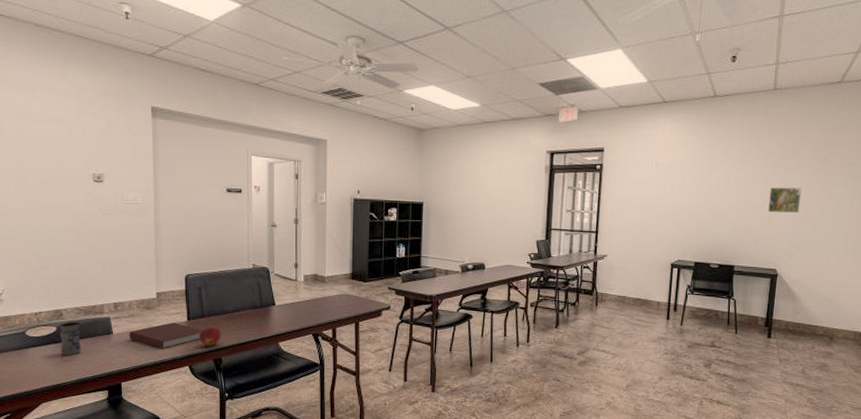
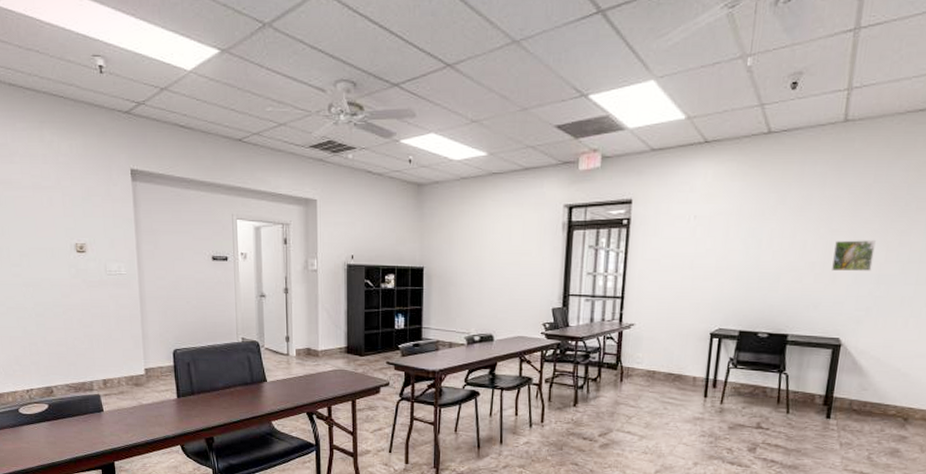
jar: present [59,322,81,356] -> none [50,399,73,434]
notebook: present [129,322,203,349] -> none [120,400,193,428]
apple: present [198,326,221,346] -> none [189,404,212,425]

